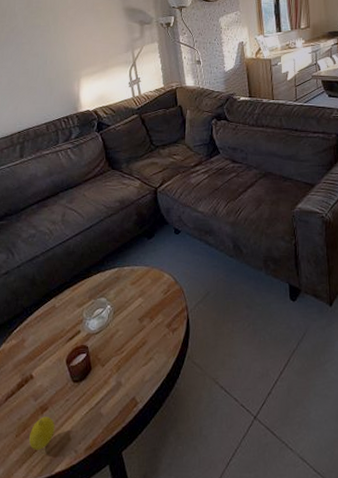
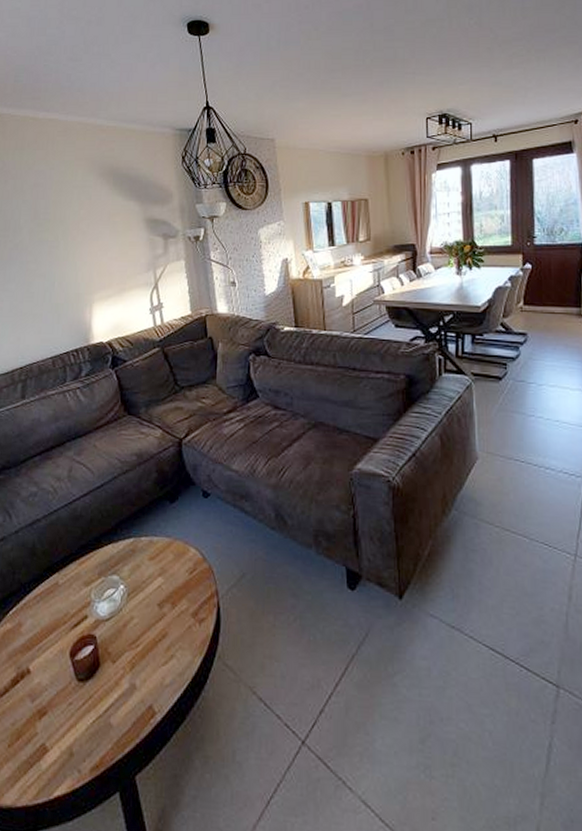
fruit: present [29,416,55,450] -> none [24,723,55,766]

